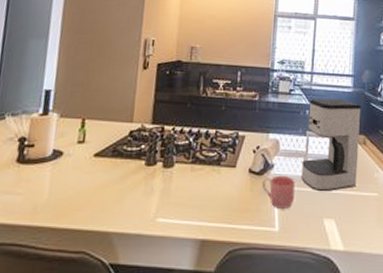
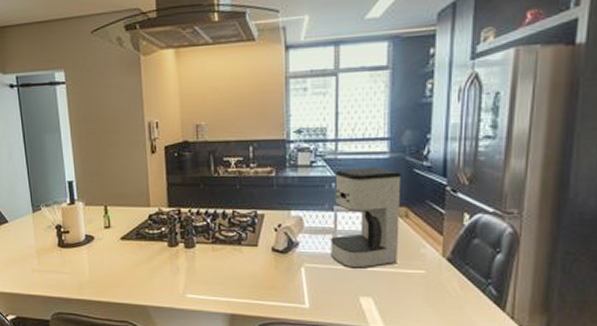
mug: present [262,175,295,209] -> none [288,253,324,286]

